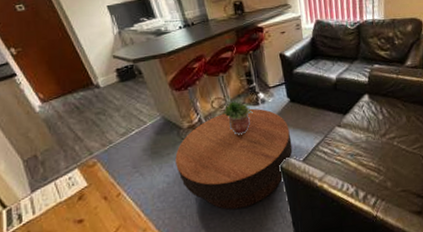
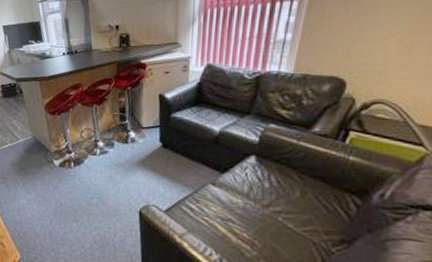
coffee table: present [175,108,293,210] -> none [38,145,157,243]
potted plant: present [222,97,253,135] -> none [90,131,121,170]

